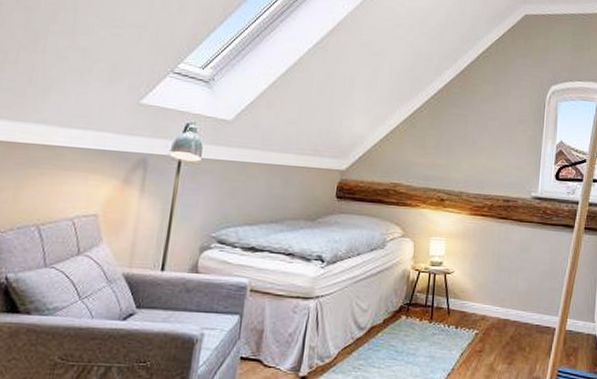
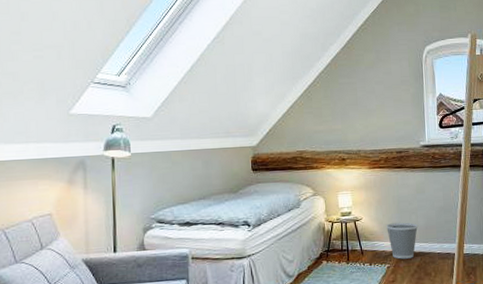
wastebasket: none [480,282,518,327] -> present [386,222,419,259]

